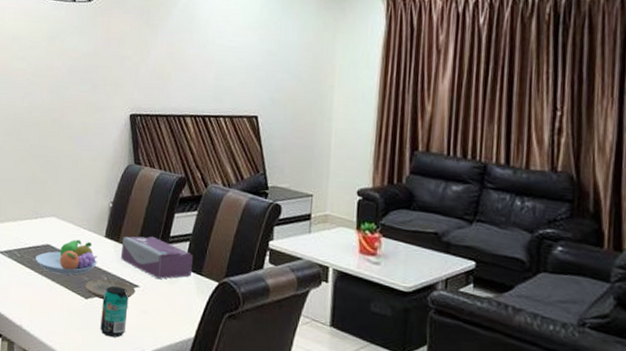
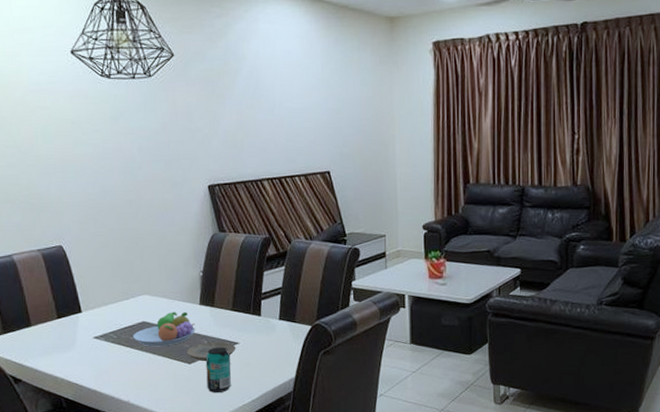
tissue box: present [121,236,194,279] -> none [217,295,287,333]

